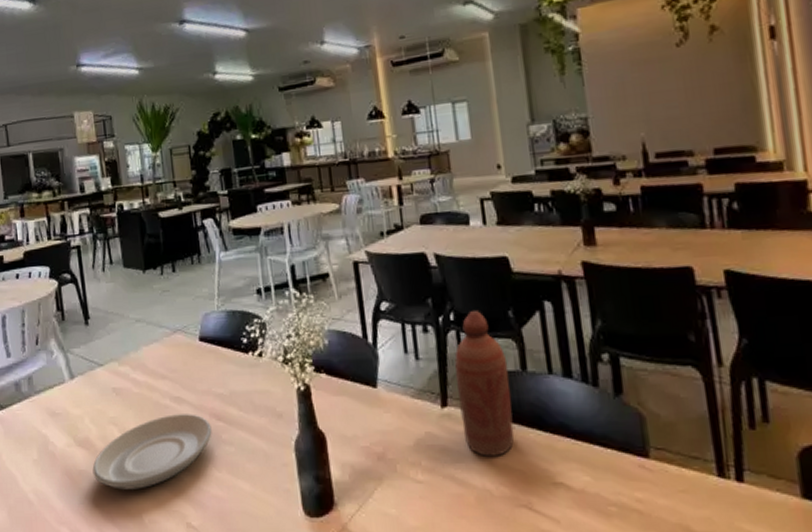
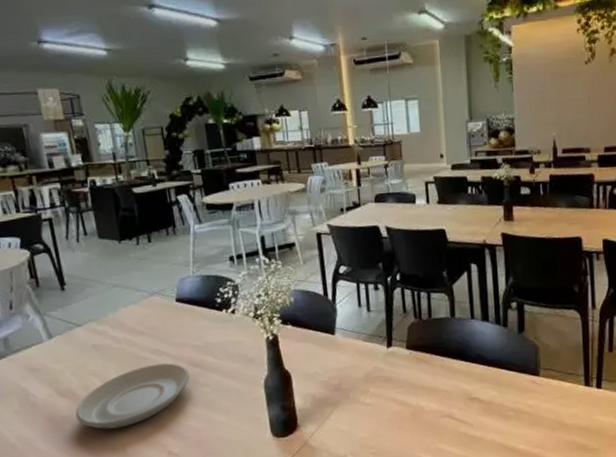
bottle: present [454,311,515,456] -> none [399,272,443,382]

